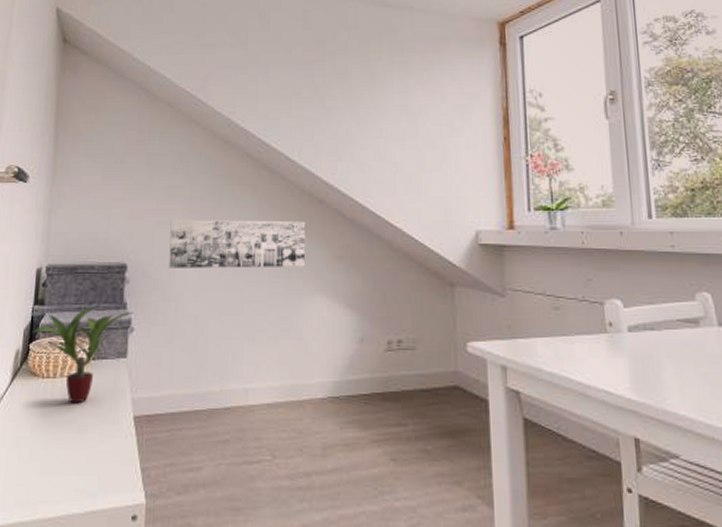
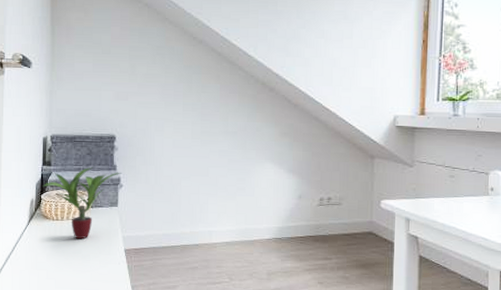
wall art: present [169,220,306,268] -> none [149,101,259,141]

